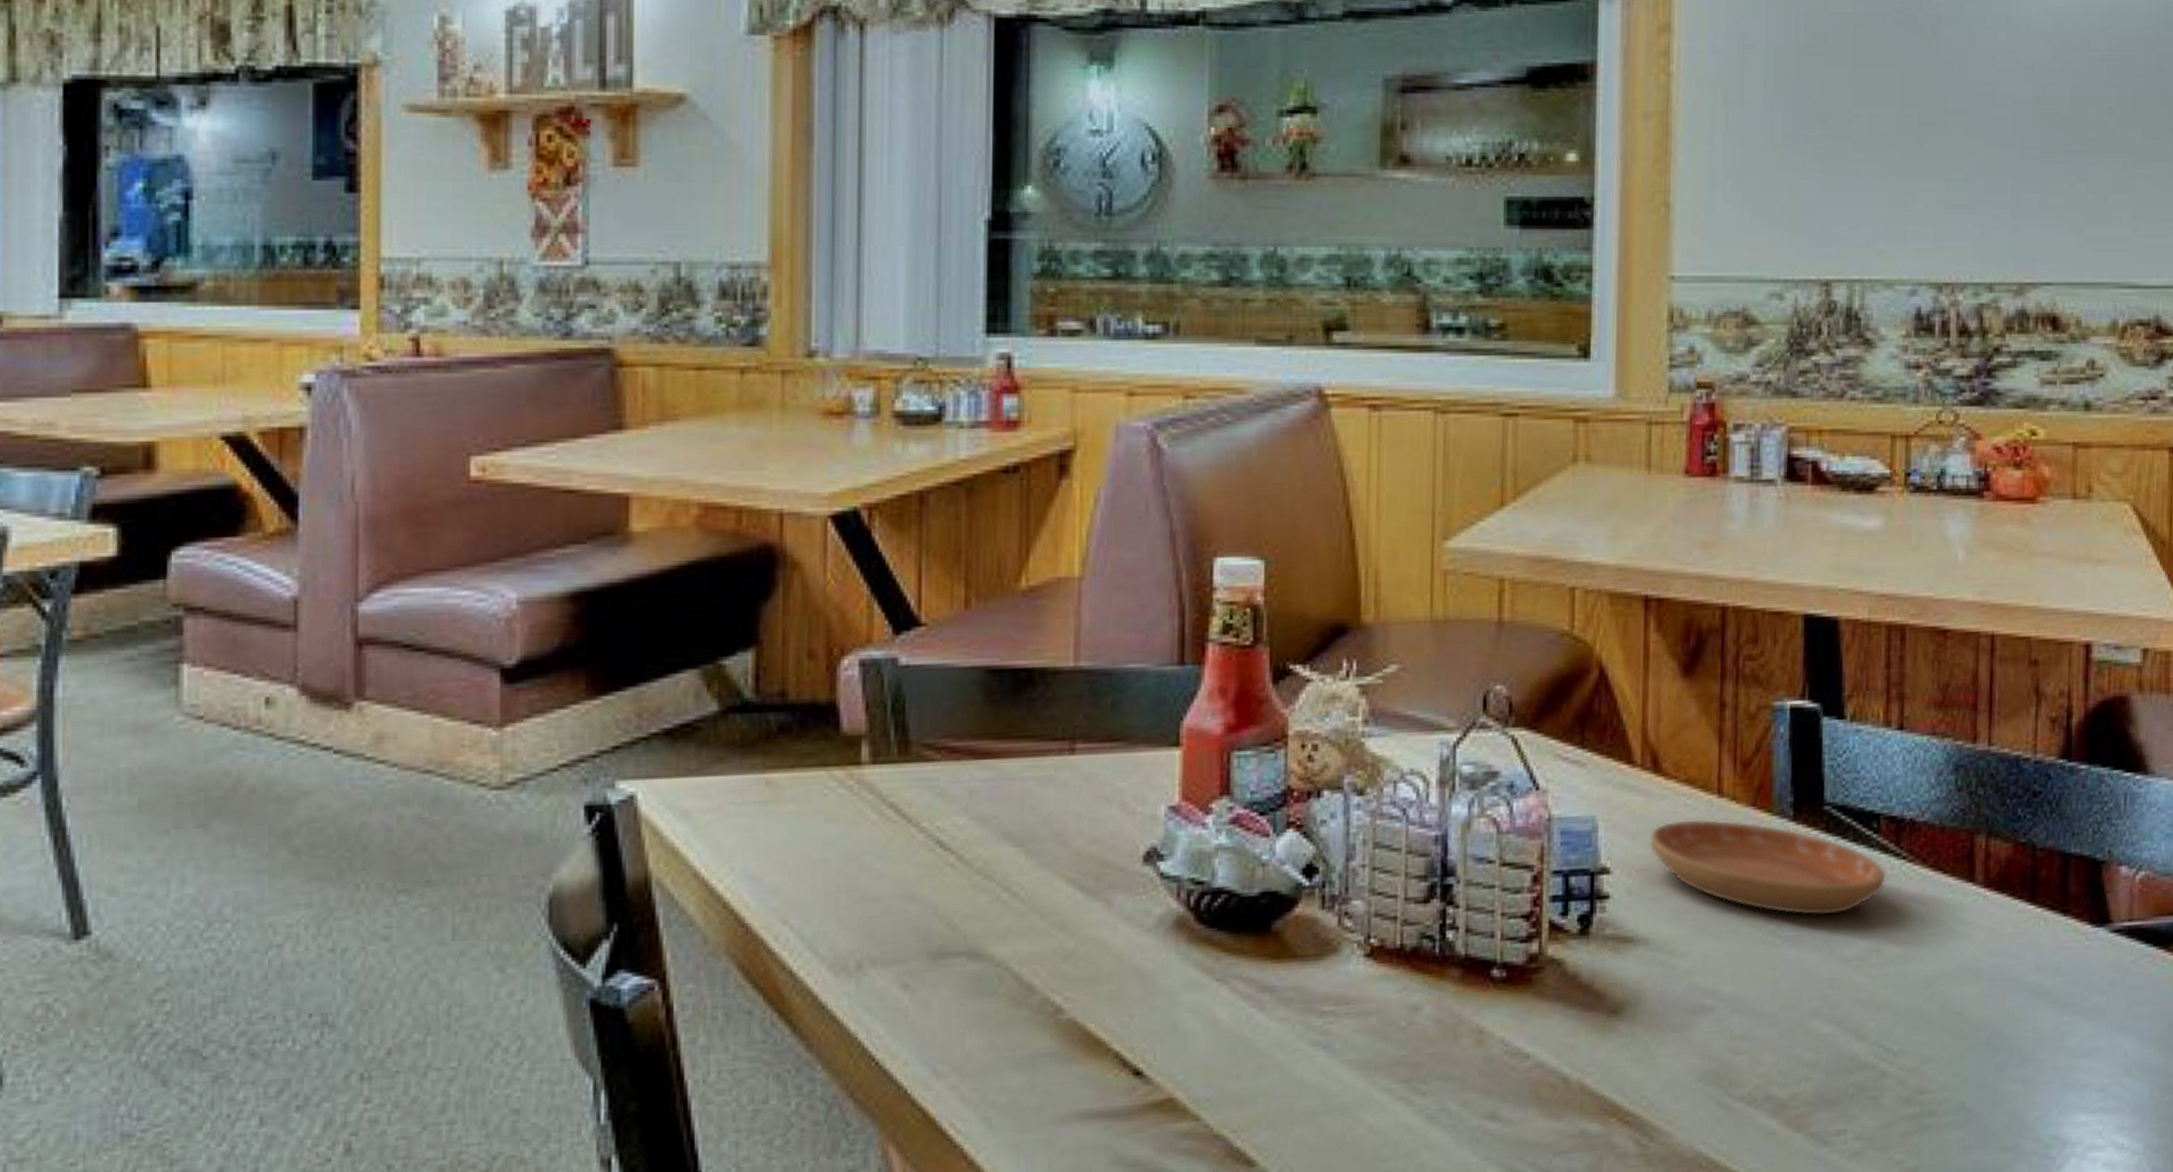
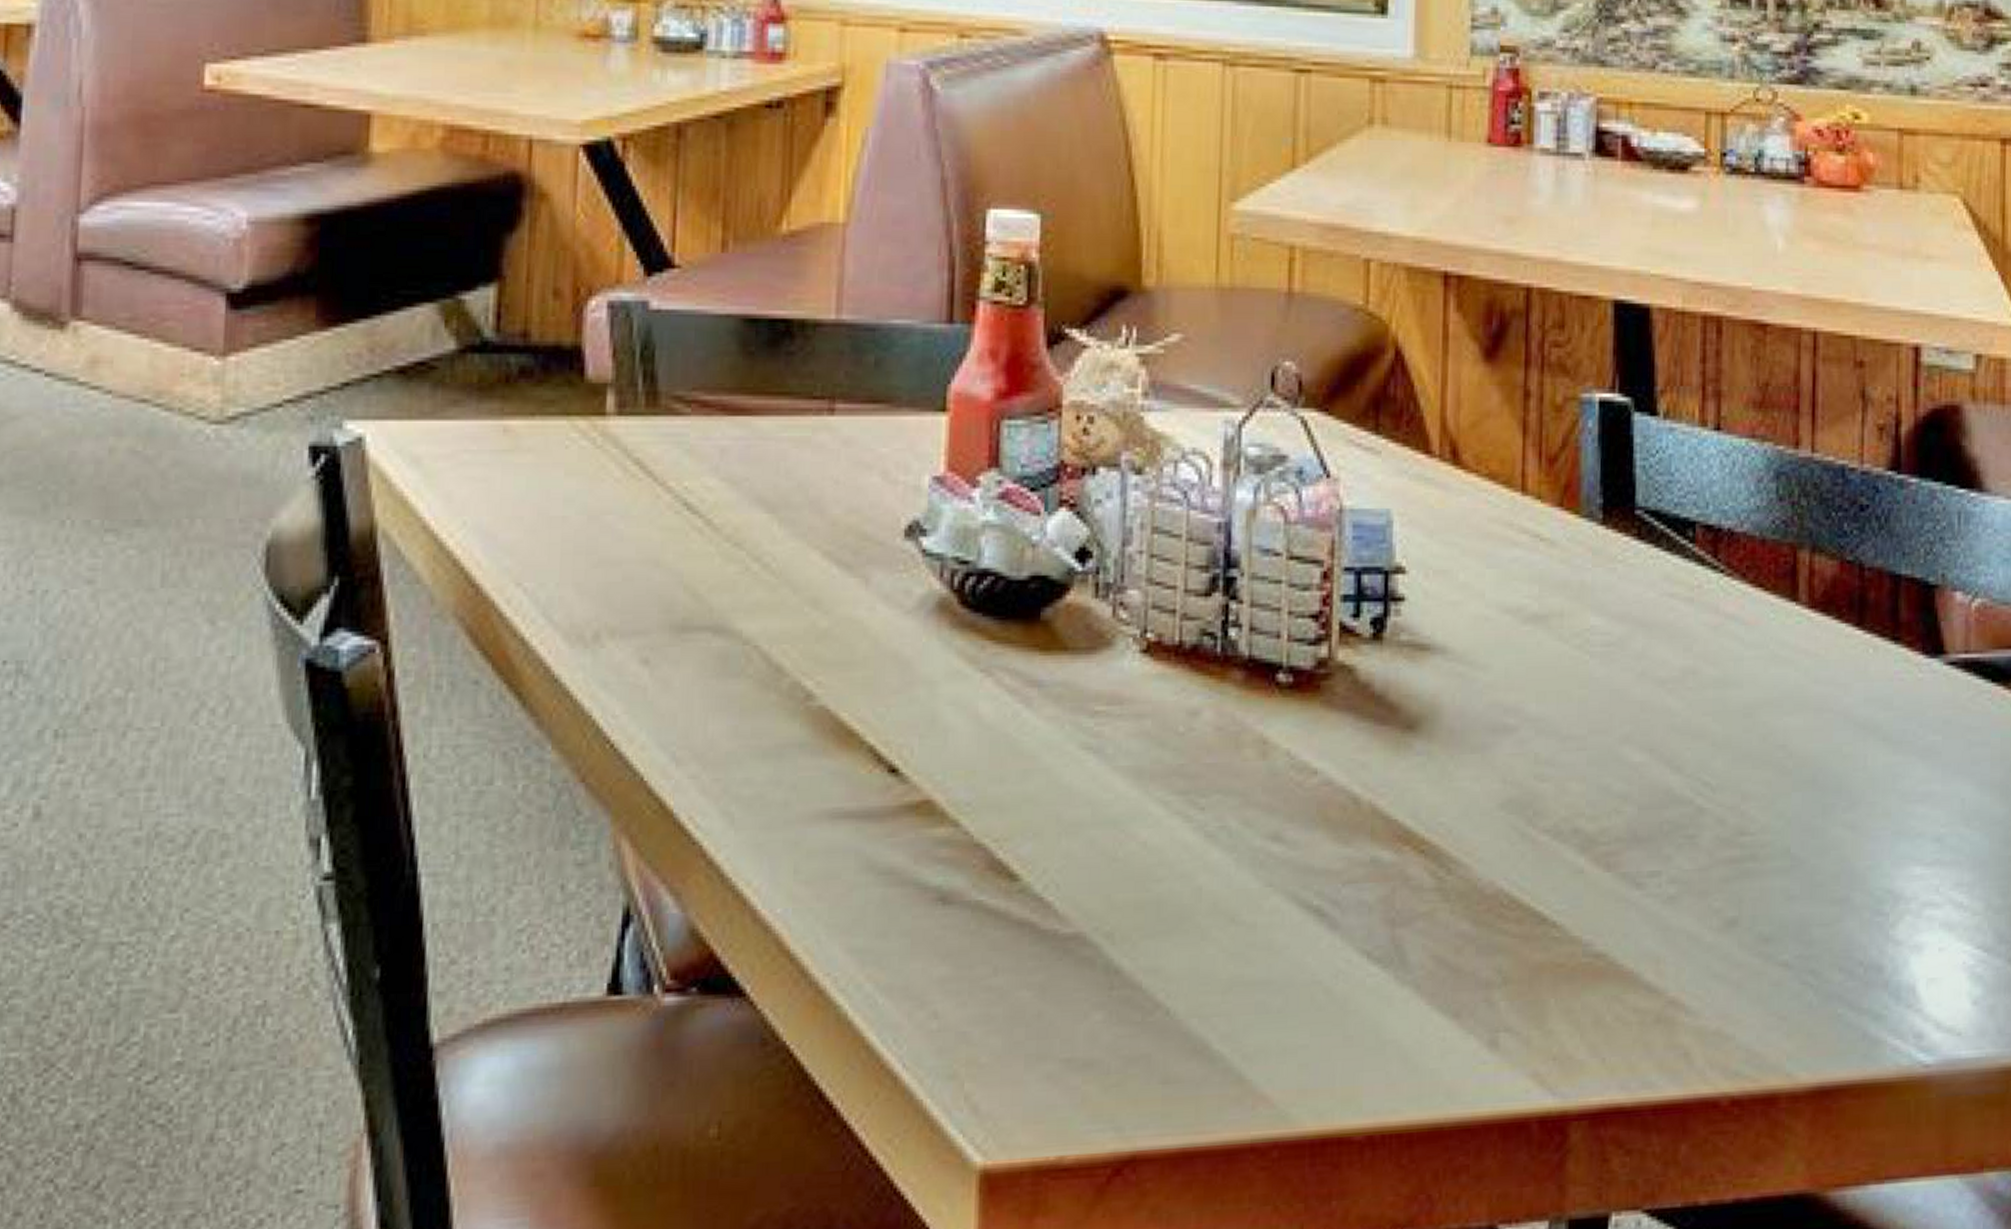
saucer: present [1648,819,1887,916] -> none [1447,518,1703,631]

